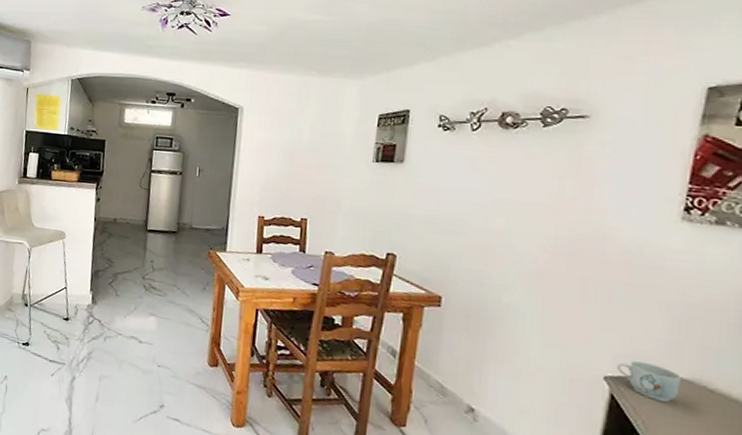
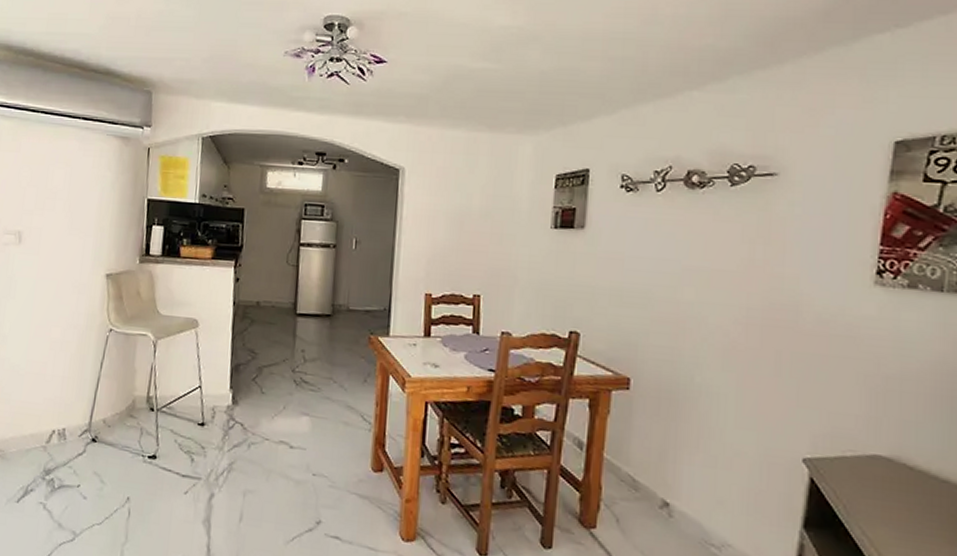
mug: present [617,360,681,402] -> none [816,439,880,483]

